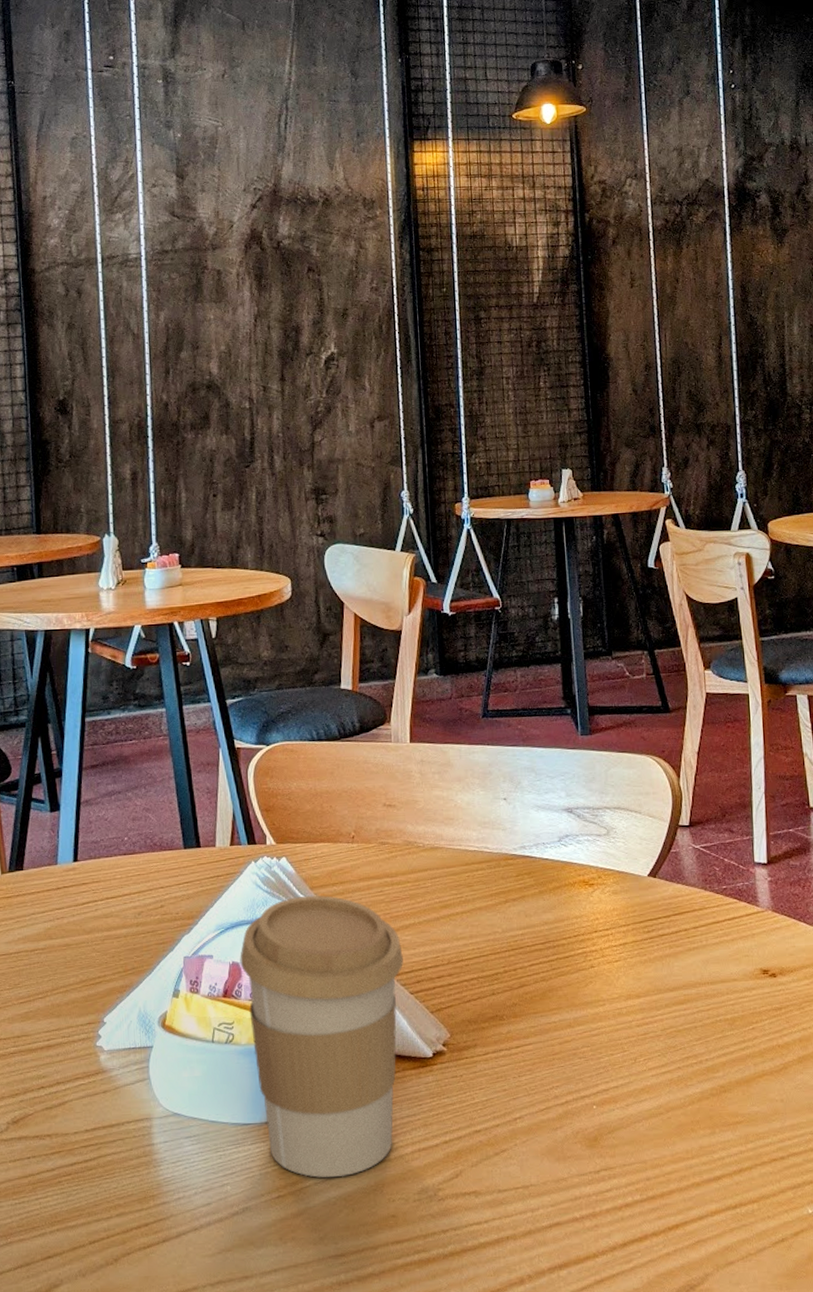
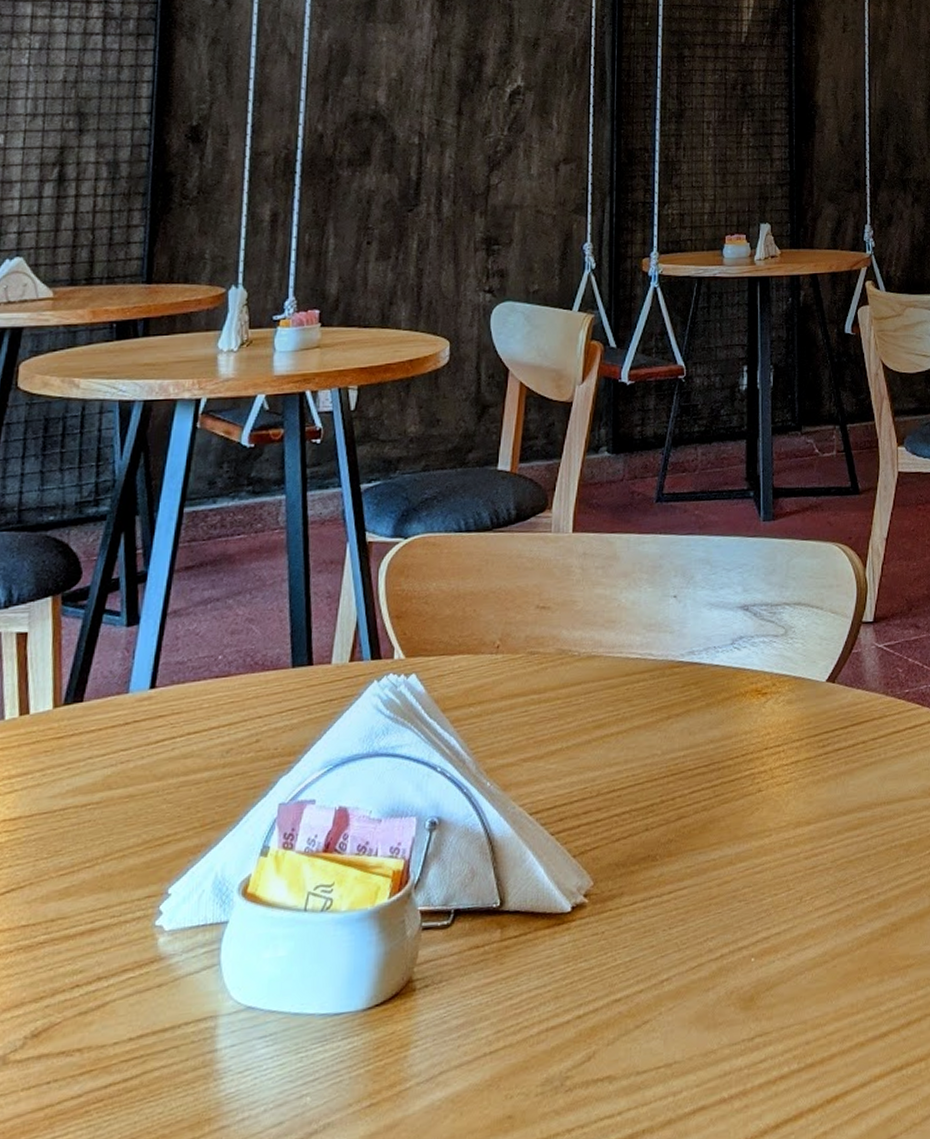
coffee cup: present [240,895,403,1178] -> none [348,719,546,1076]

